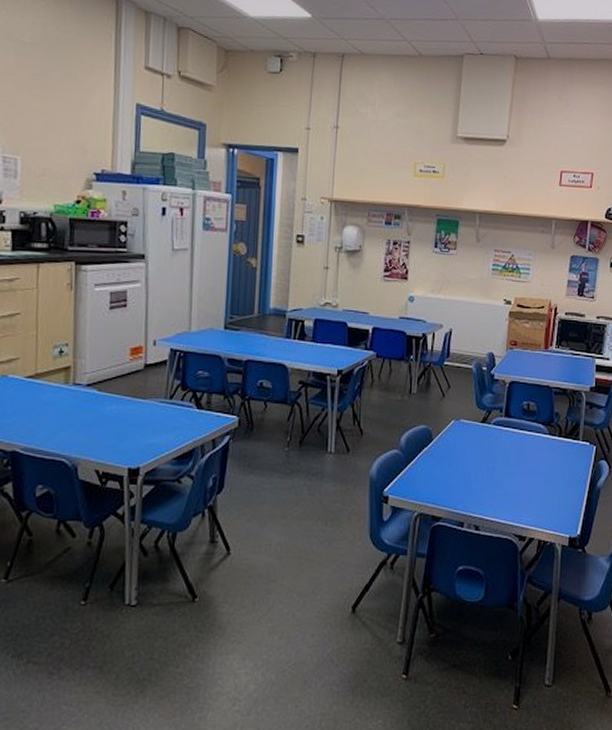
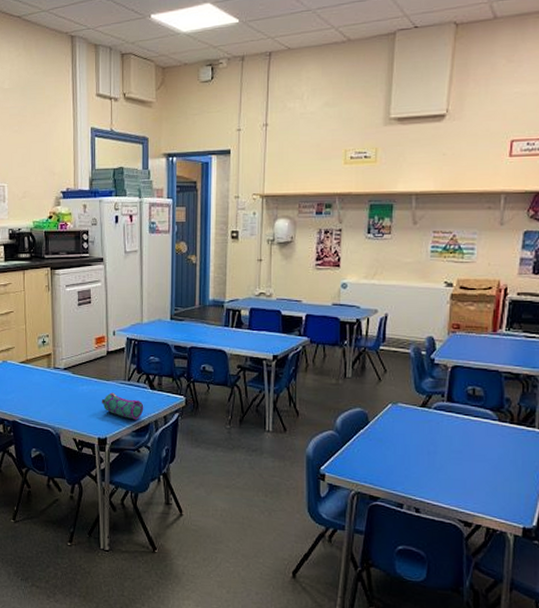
pencil case: none [134,413,188,445] -> present [101,392,144,420]

